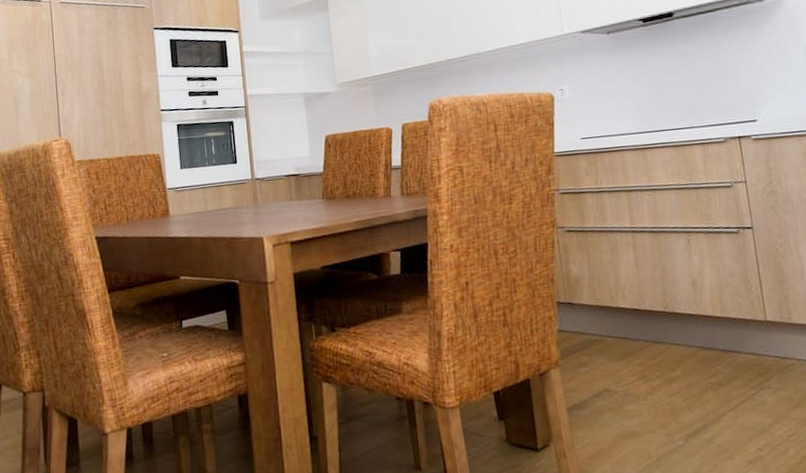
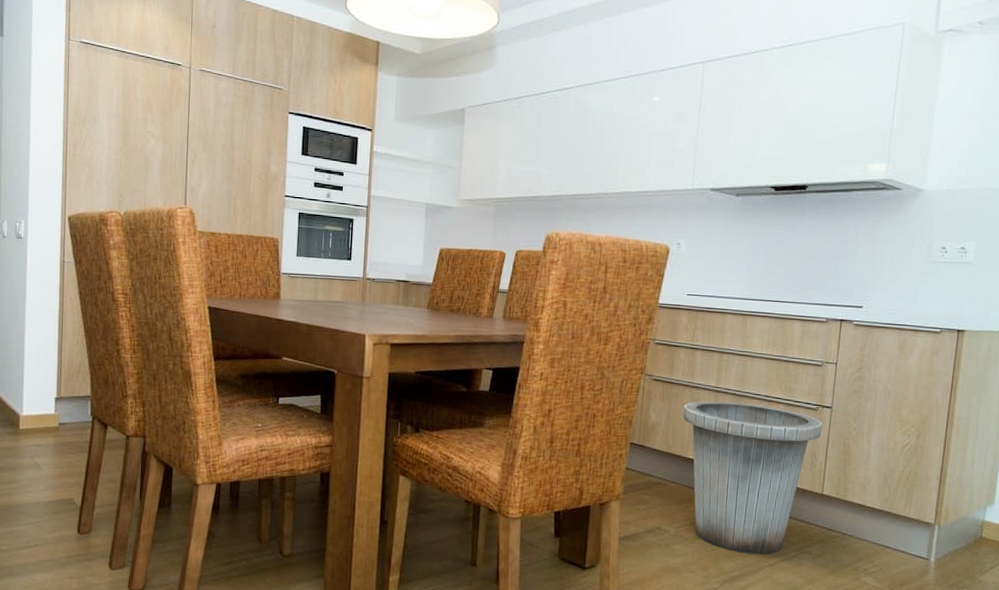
trash can: none [603,238,749,401] -> present [683,401,822,555]

